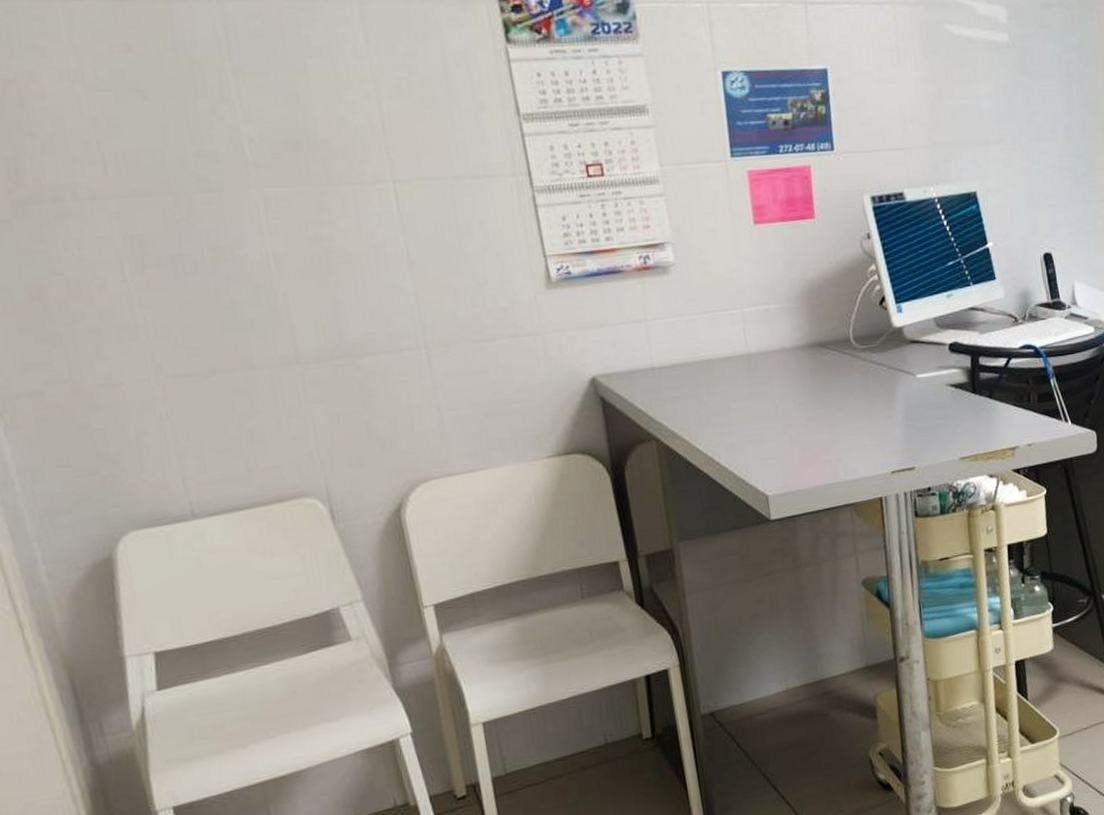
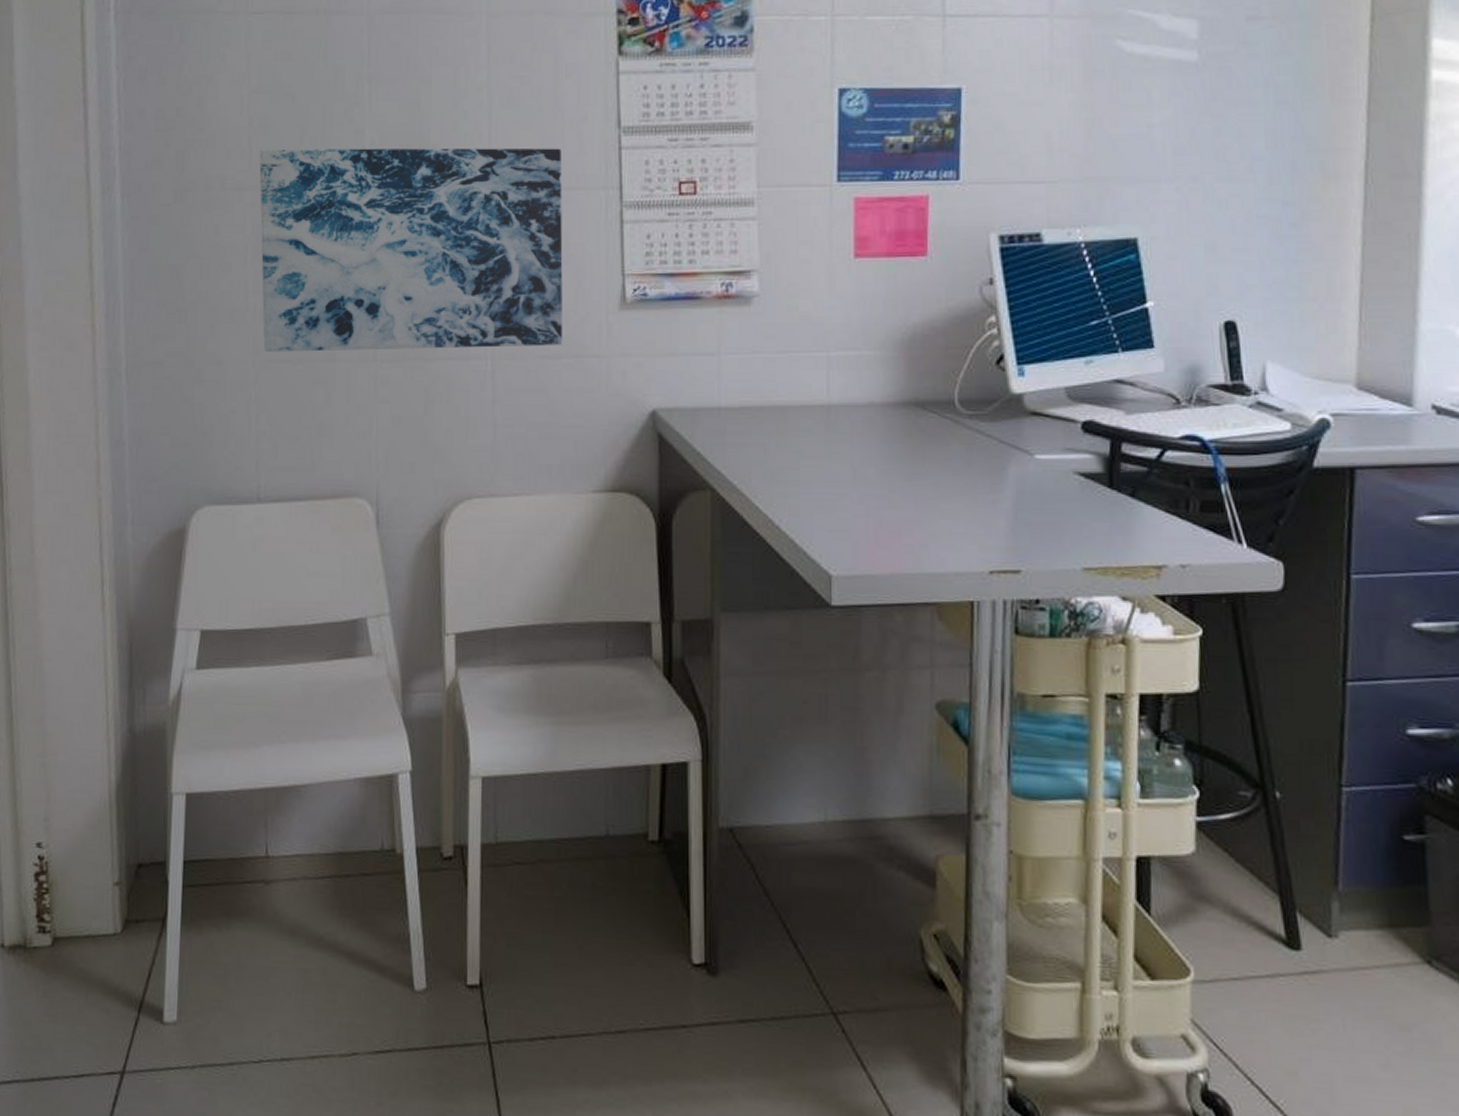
wall art: none [114,137,496,367] -> present [259,148,563,352]

